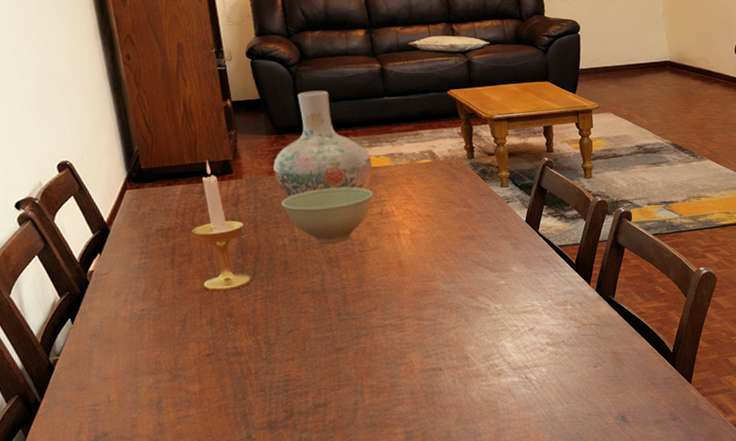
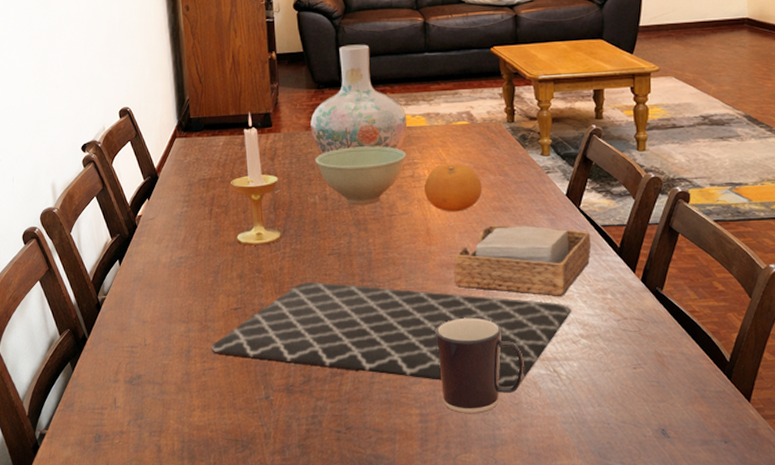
placemat: none [184,317,537,401] -> present [211,282,571,387]
fruit: none [393,198,449,244] -> present [424,163,483,212]
mug: none [413,337,499,426] -> present [435,317,524,414]
napkin holder: none [426,251,551,312] -> present [453,224,592,296]

